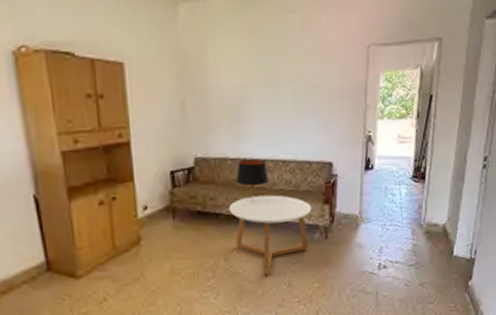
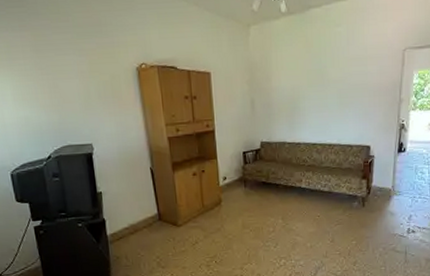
coffee table: present [229,194,311,276] -> none [286,171,351,233]
table lamp: present [235,158,269,201] -> none [291,143,317,175]

